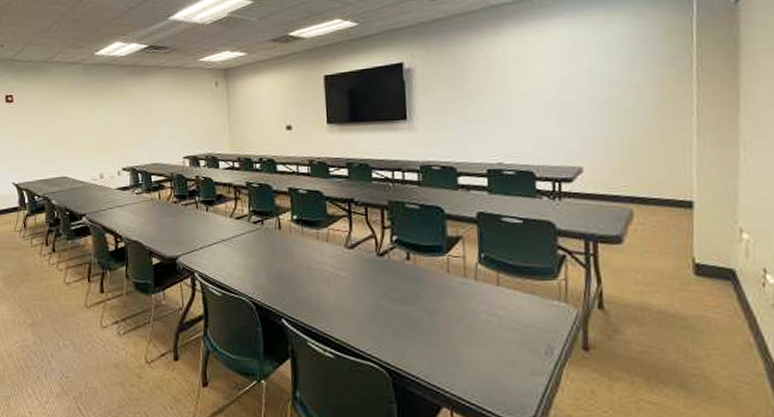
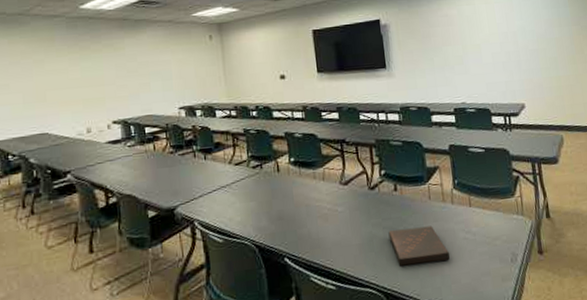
book: none [396,303,468,344] -> present [388,226,450,266]

